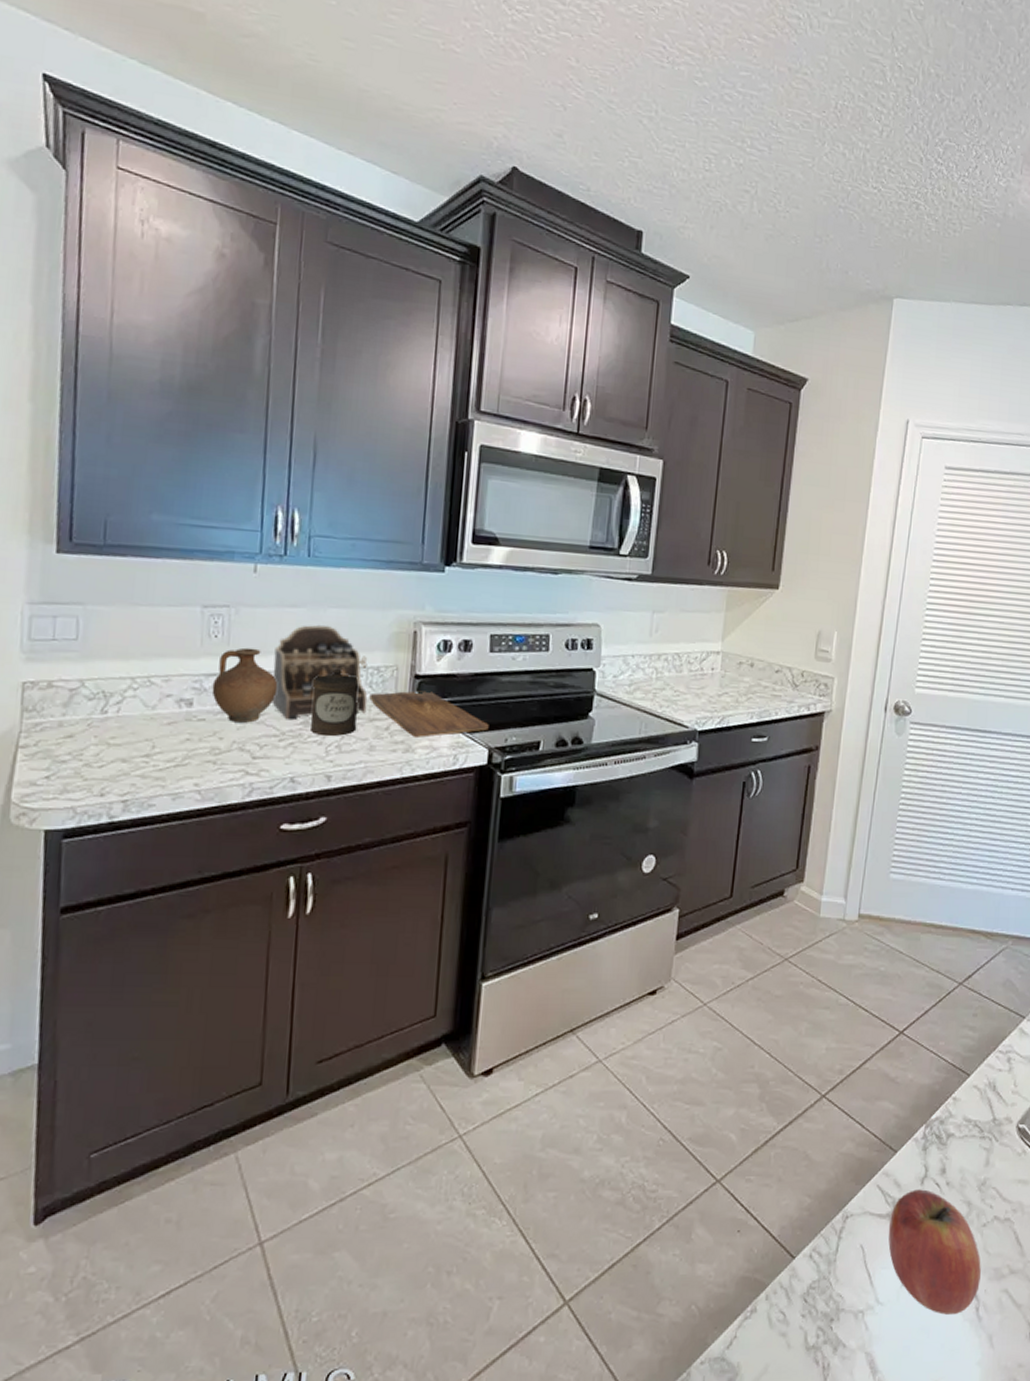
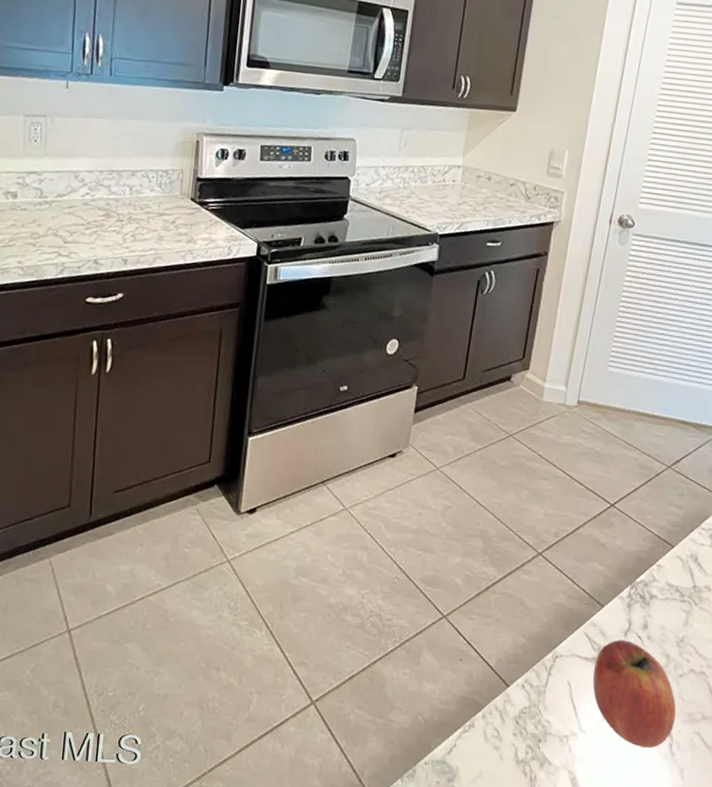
ceramic jug: present [212,647,278,723] -> none [32,151,85,213]
spice rack: present [272,625,368,721] -> none [80,133,158,213]
canister: present [310,668,359,737] -> none [111,170,151,228]
cutting board: present [369,691,489,739] -> none [159,191,258,232]

